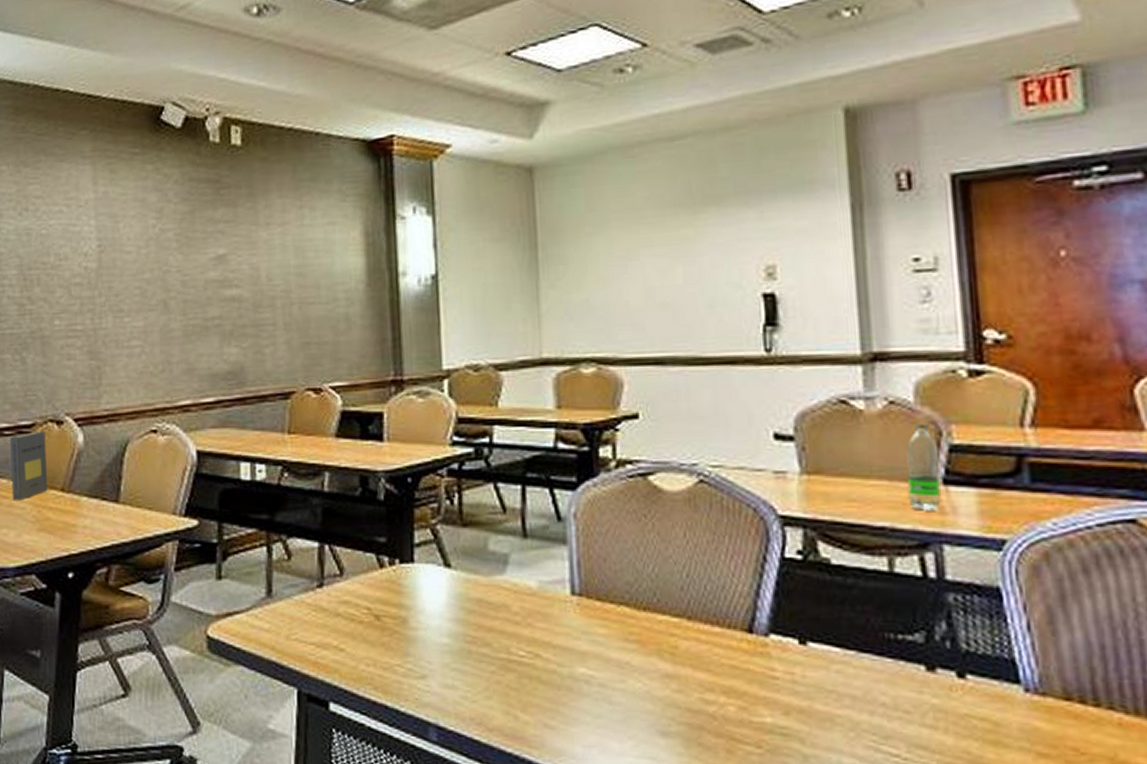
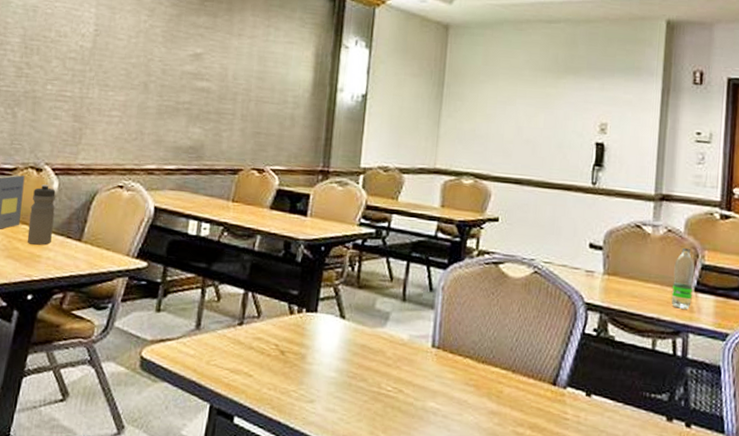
water bottle: none [57,439,85,513] -> present [27,184,56,246]

